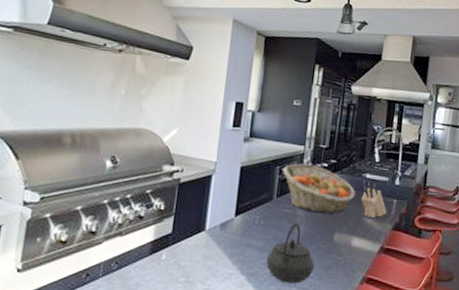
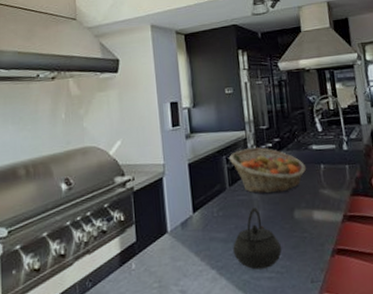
knife block: present [361,180,387,218] -> none [311,151,342,188]

